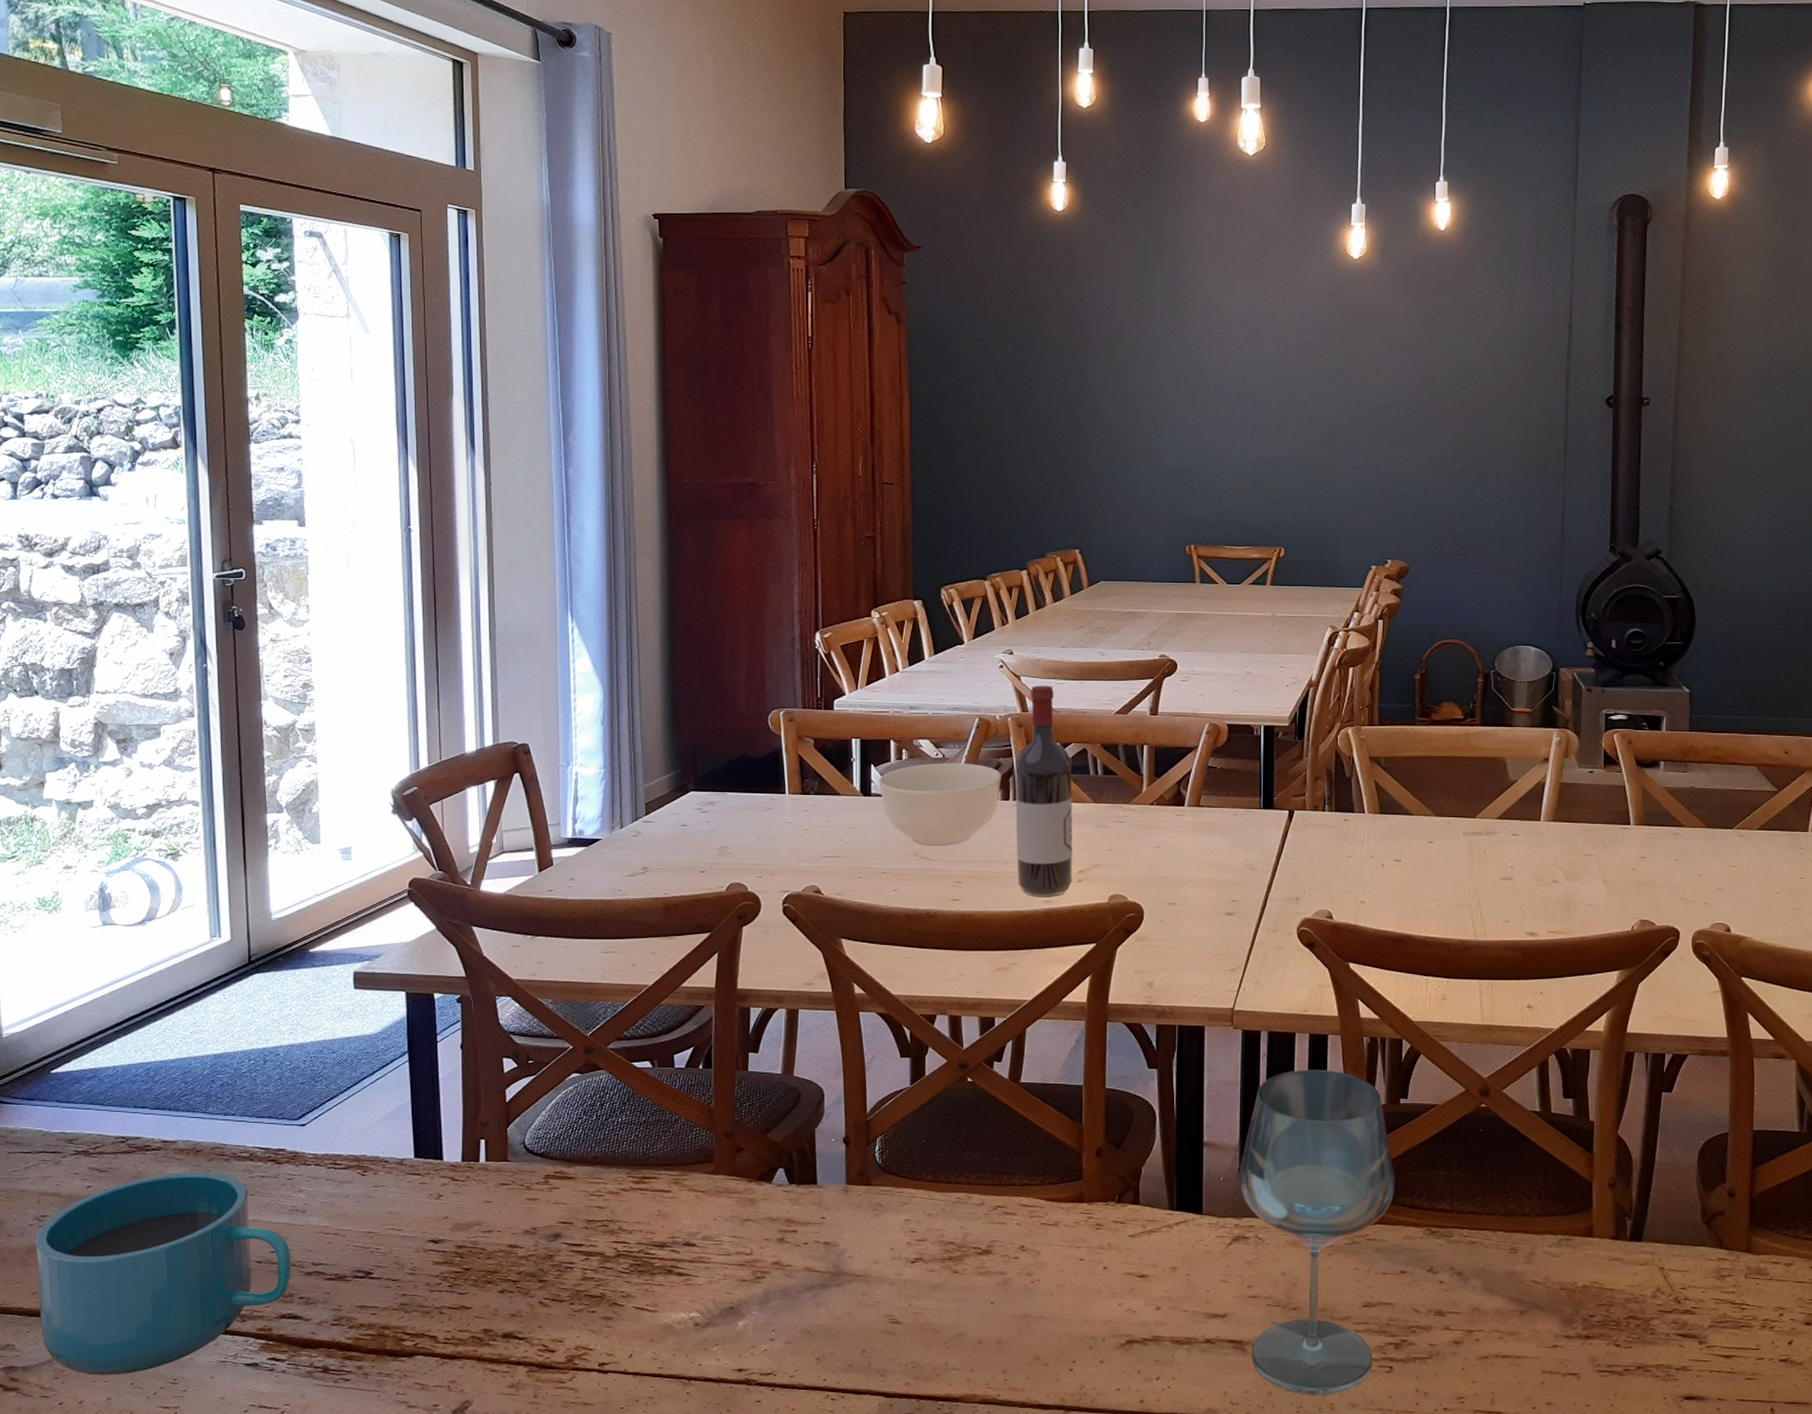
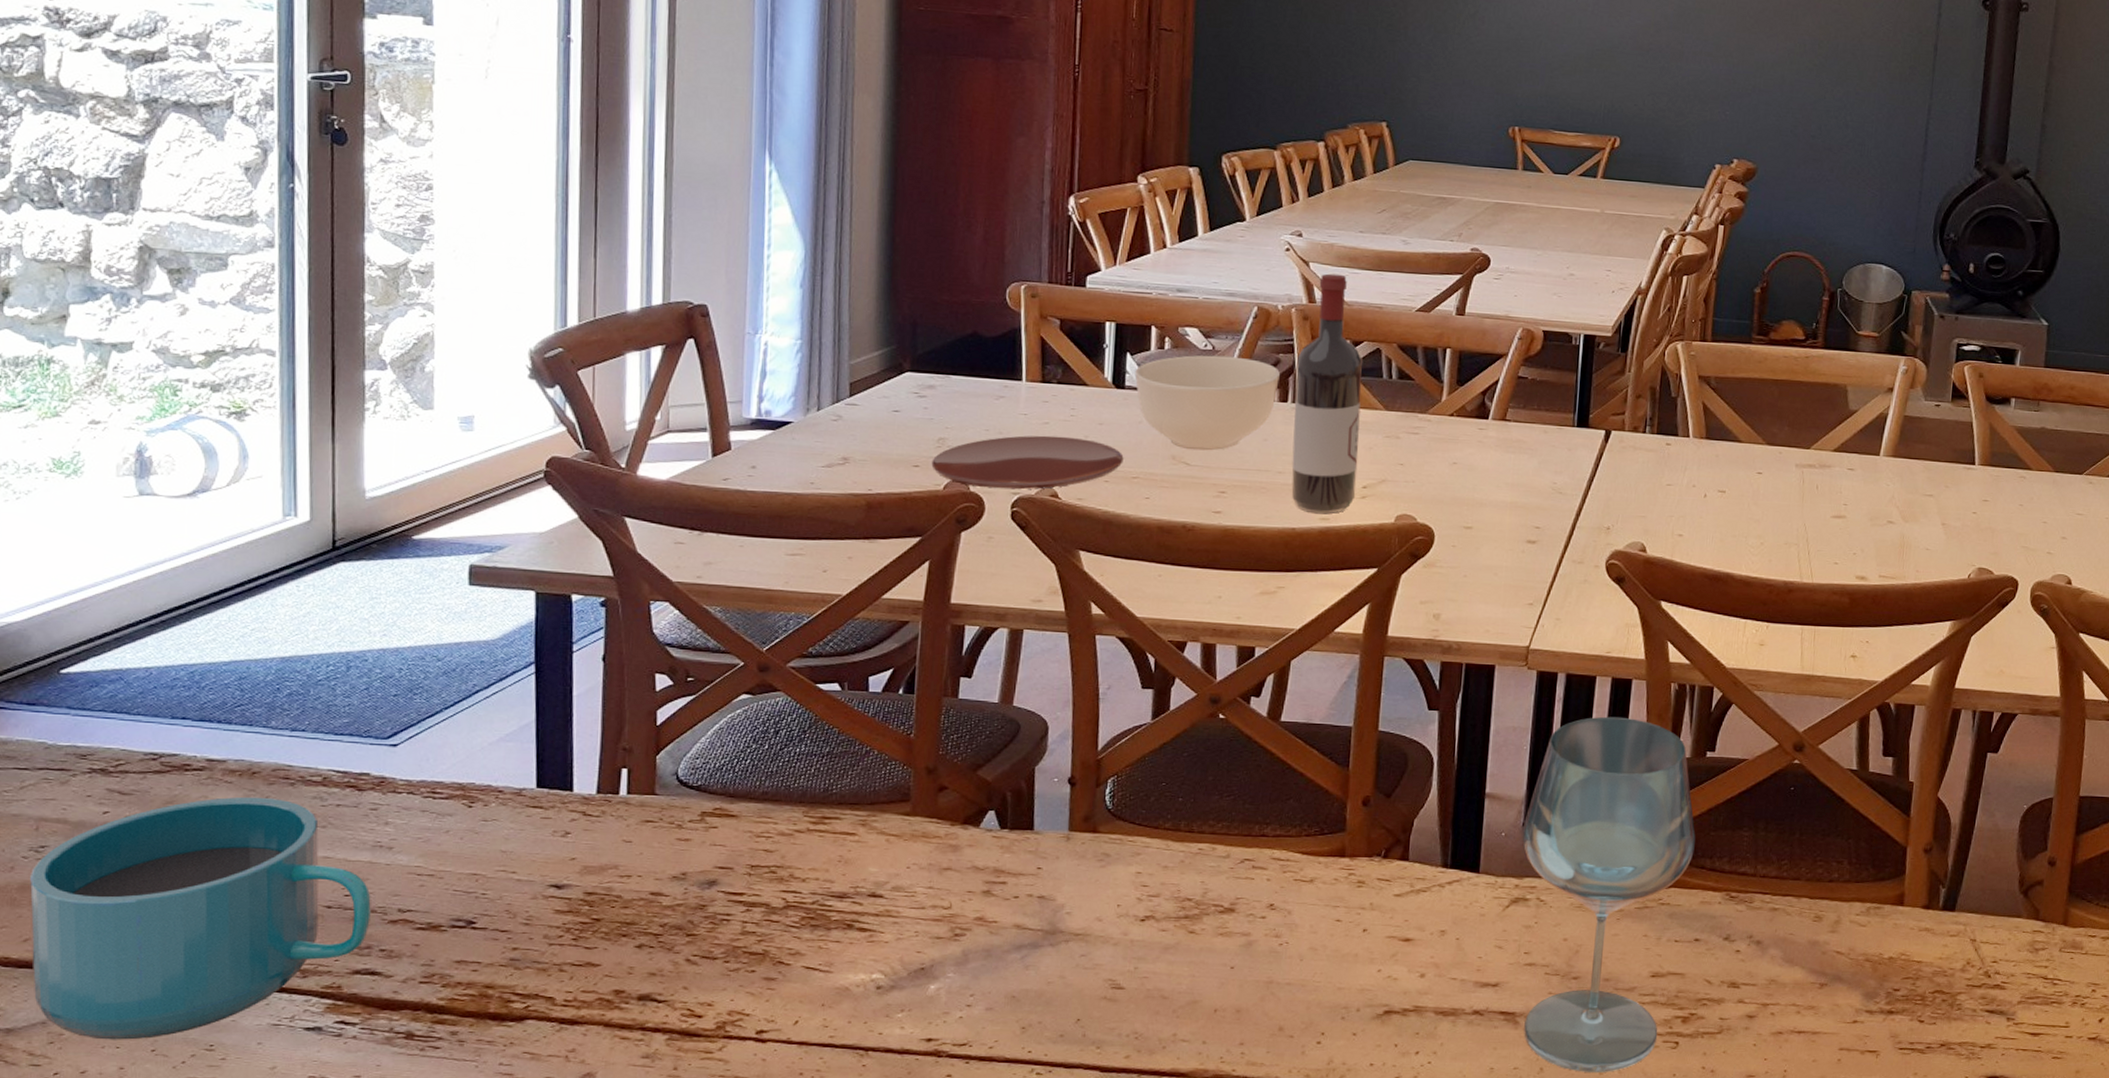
plate: none [715,840,874,888] -> present [931,435,1124,490]

